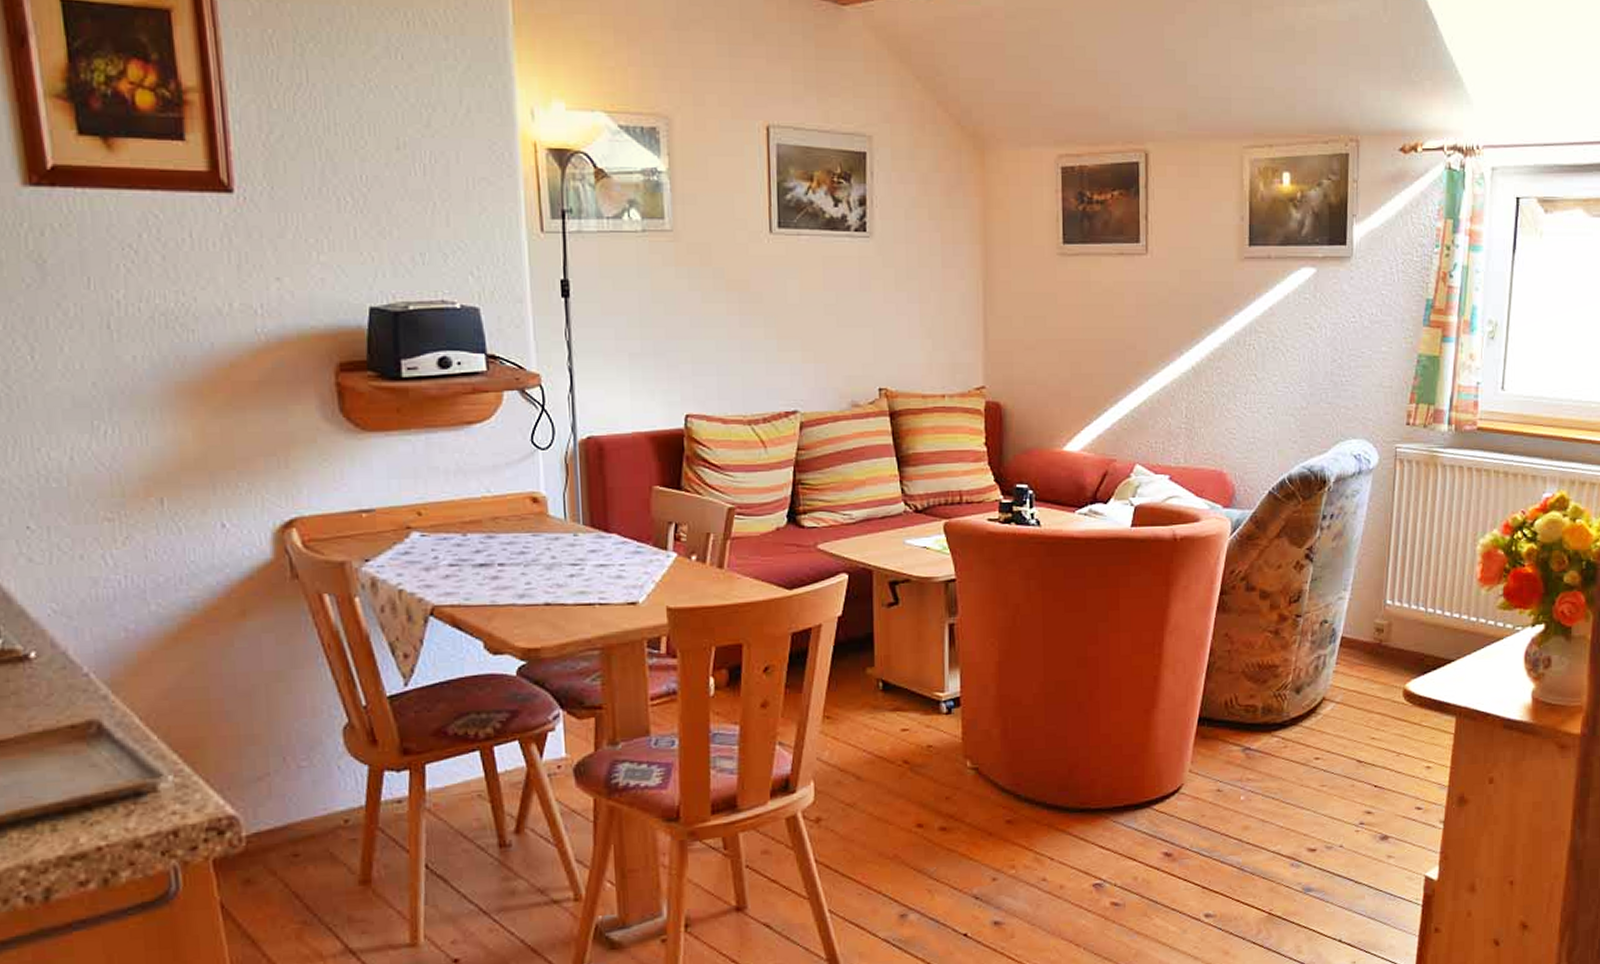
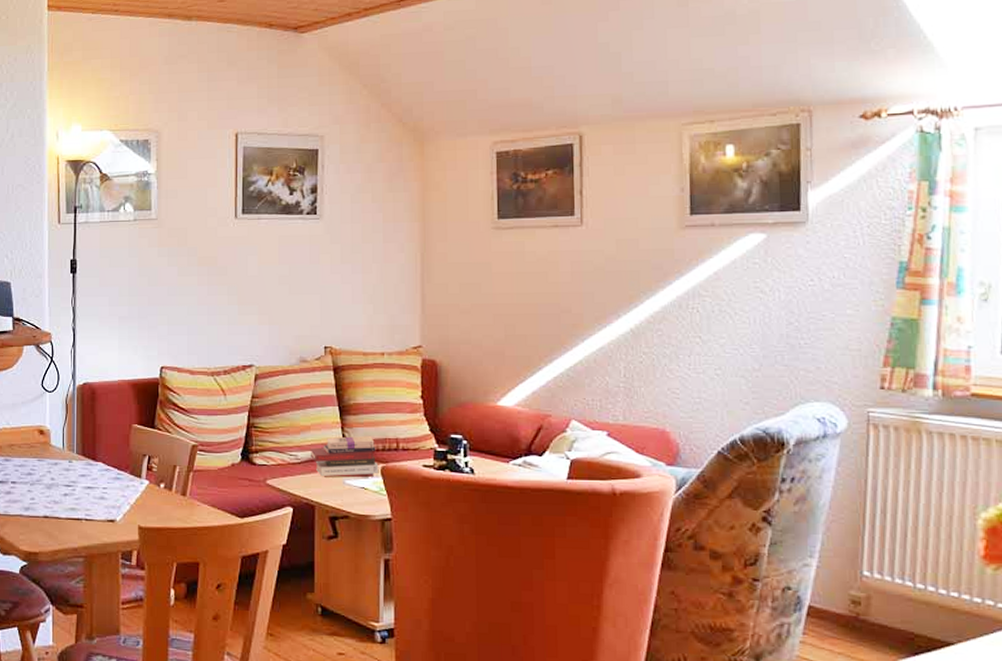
books: none [865,490,942,538] -> present [310,436,379,478]

